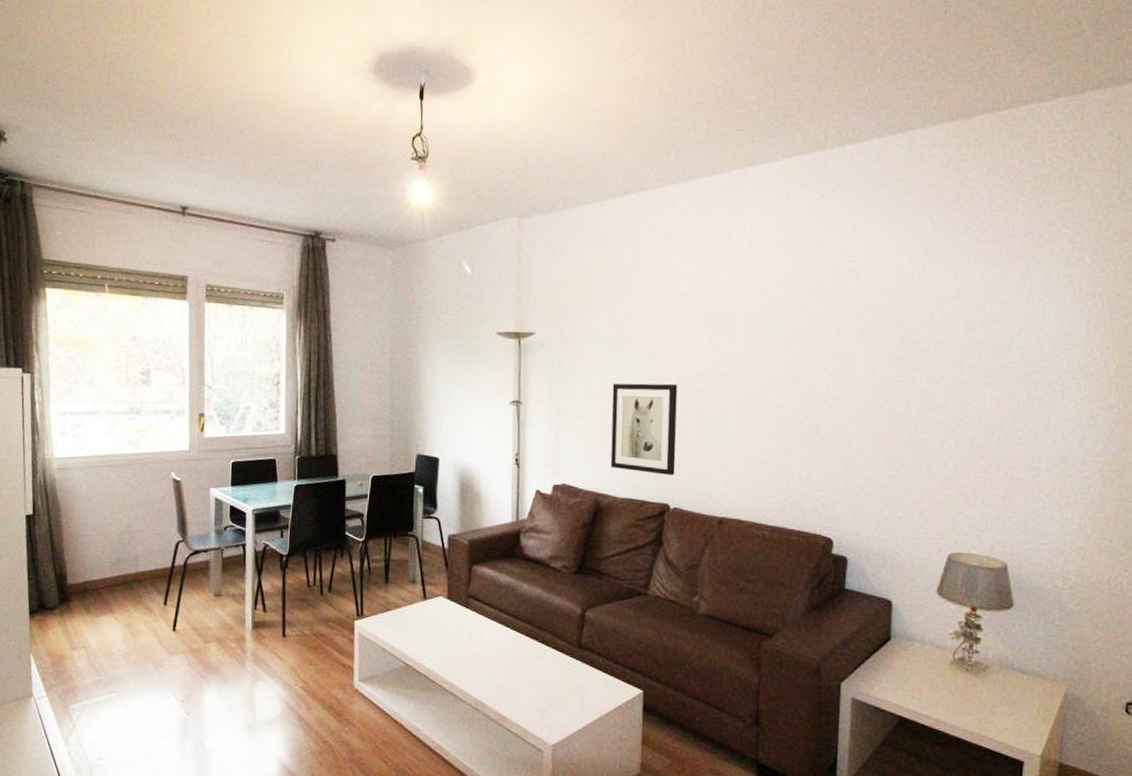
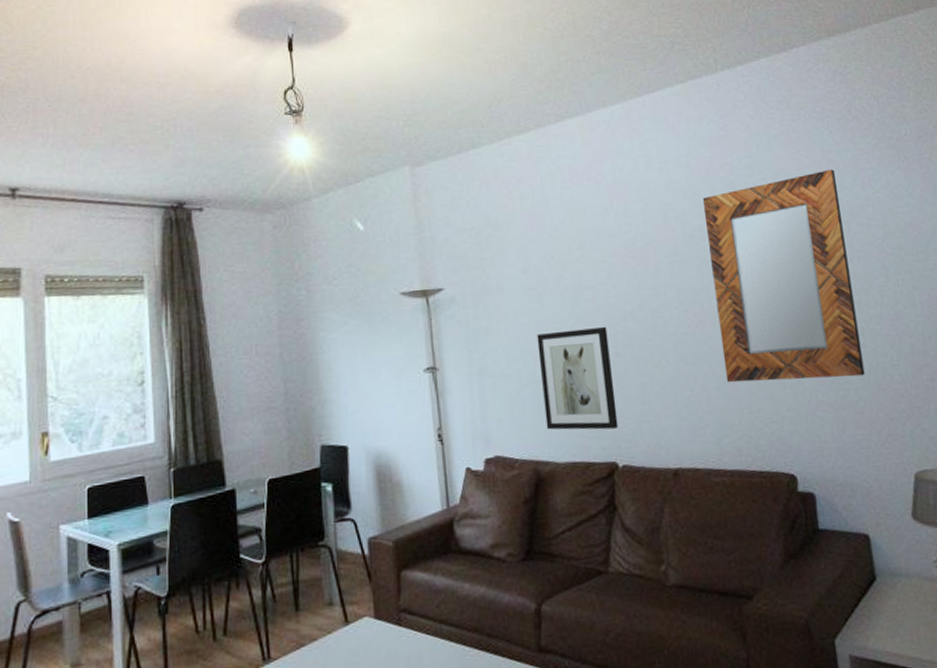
home mirror: none [782,258,929,460] -> present [703,169,865,383]

